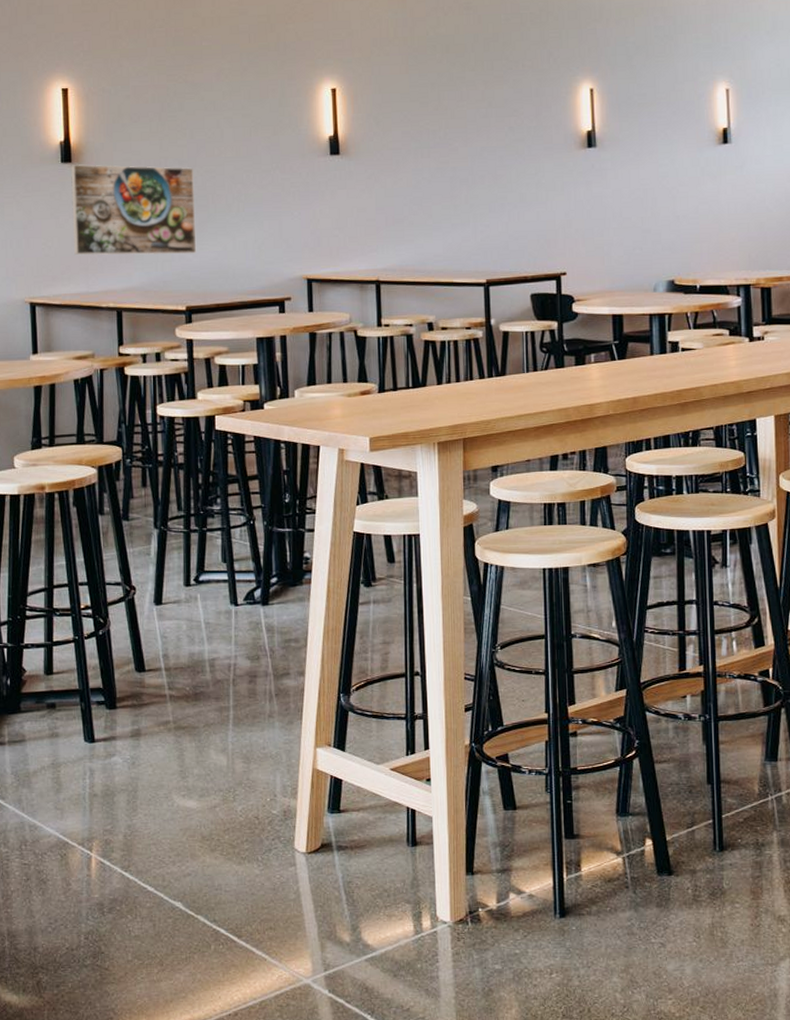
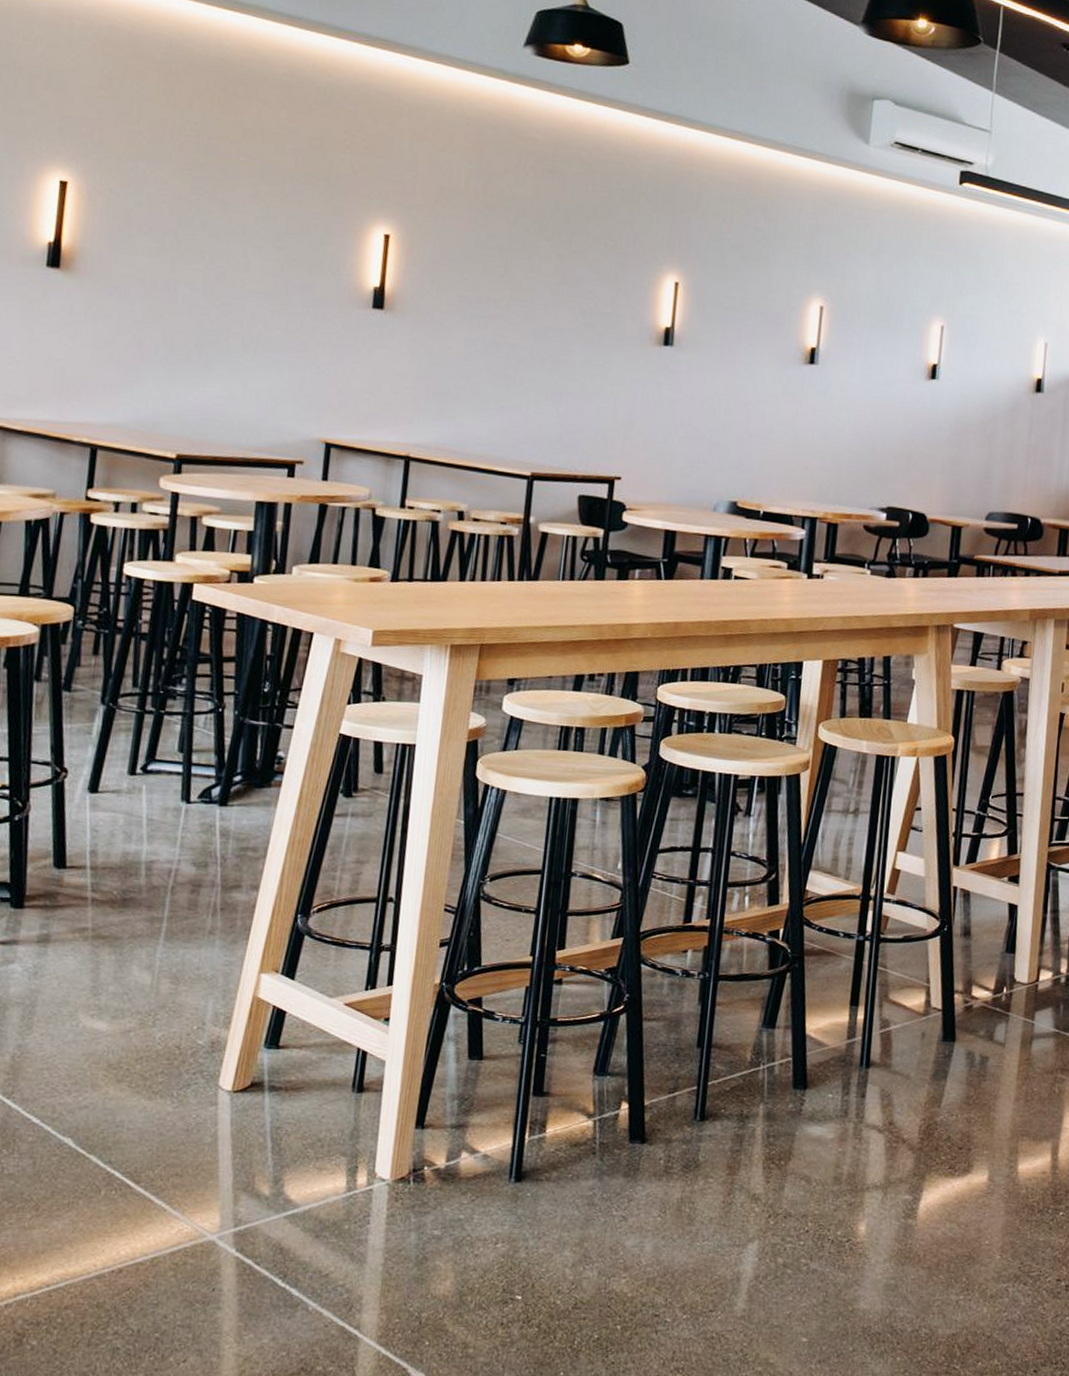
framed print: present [70,163,197,256] -> none [48,270,209,396]

